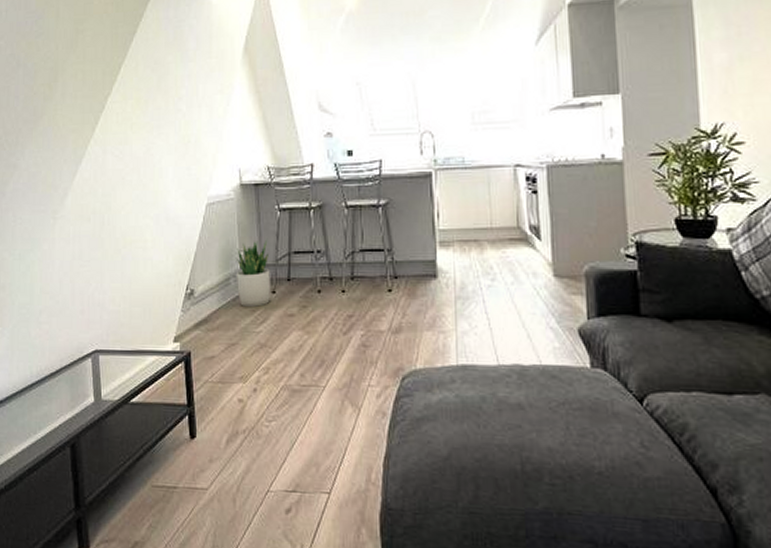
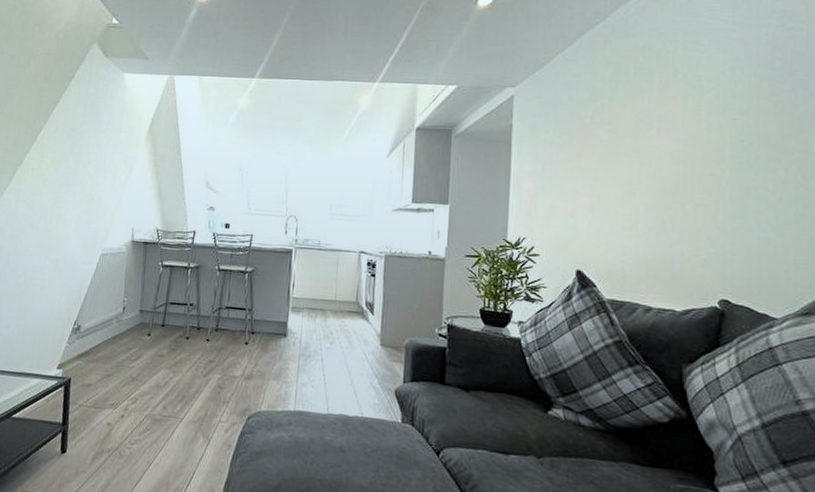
planter: present [237,239,271,307] -> none [118,289,150,346]

